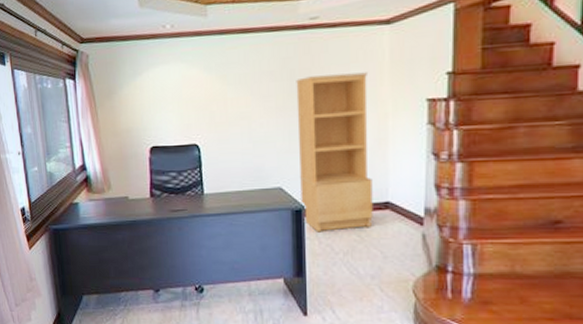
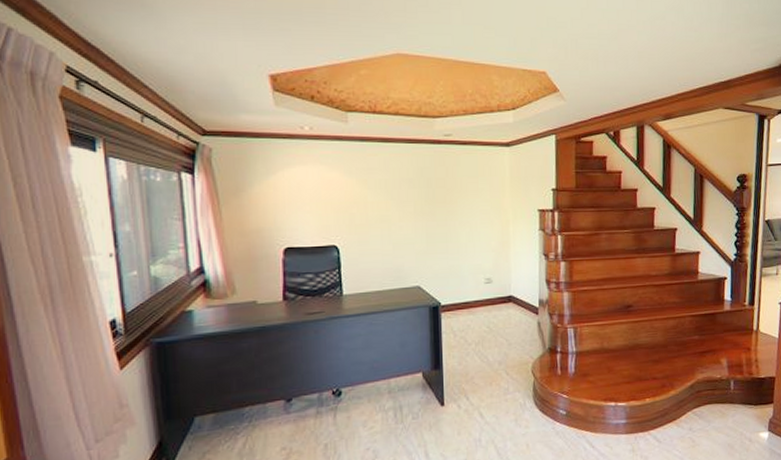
bookcase: present [296,72,373,233] -> none [432,185,499,326]

